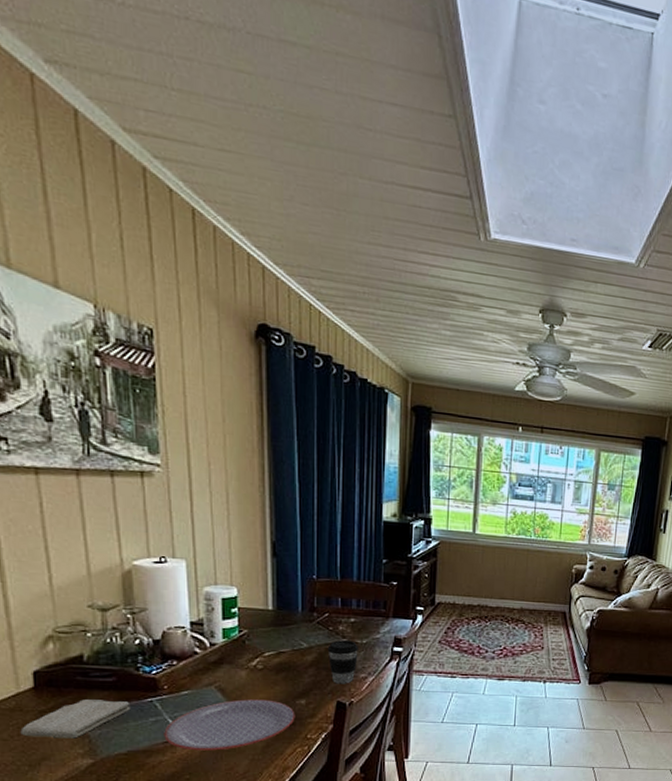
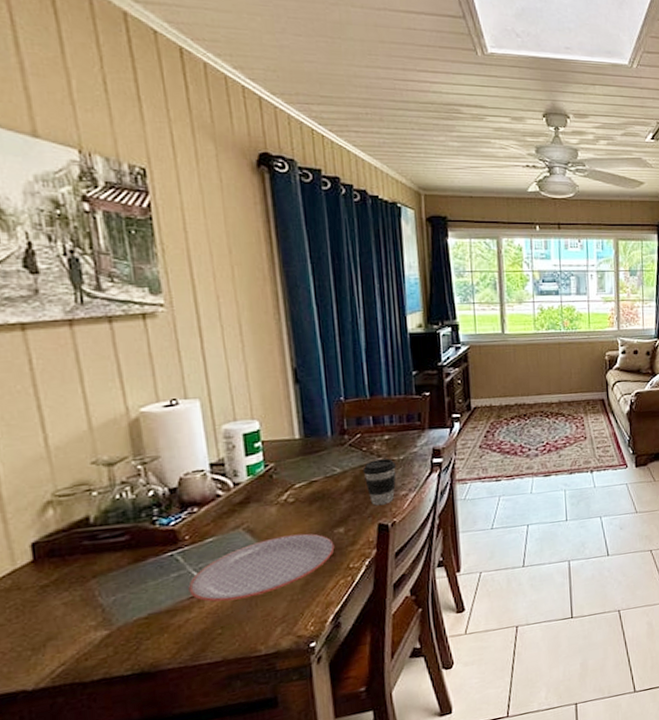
washcloth: present [20,699,131,739] -> none [19,559,148,617]

